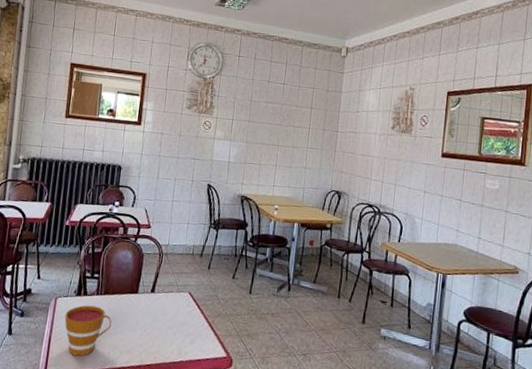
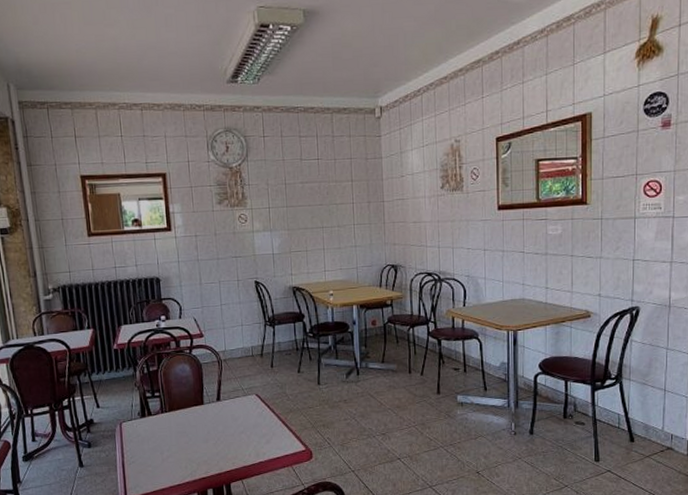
cup: present [64,305,112,356] -> none [133,424,183,475]

